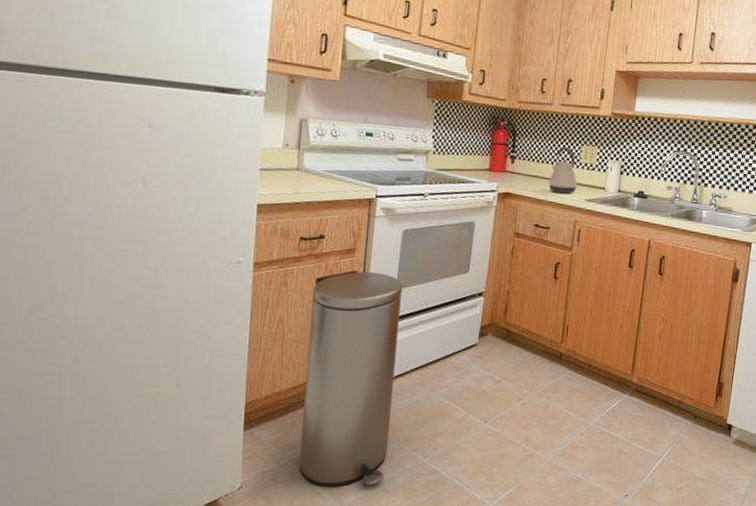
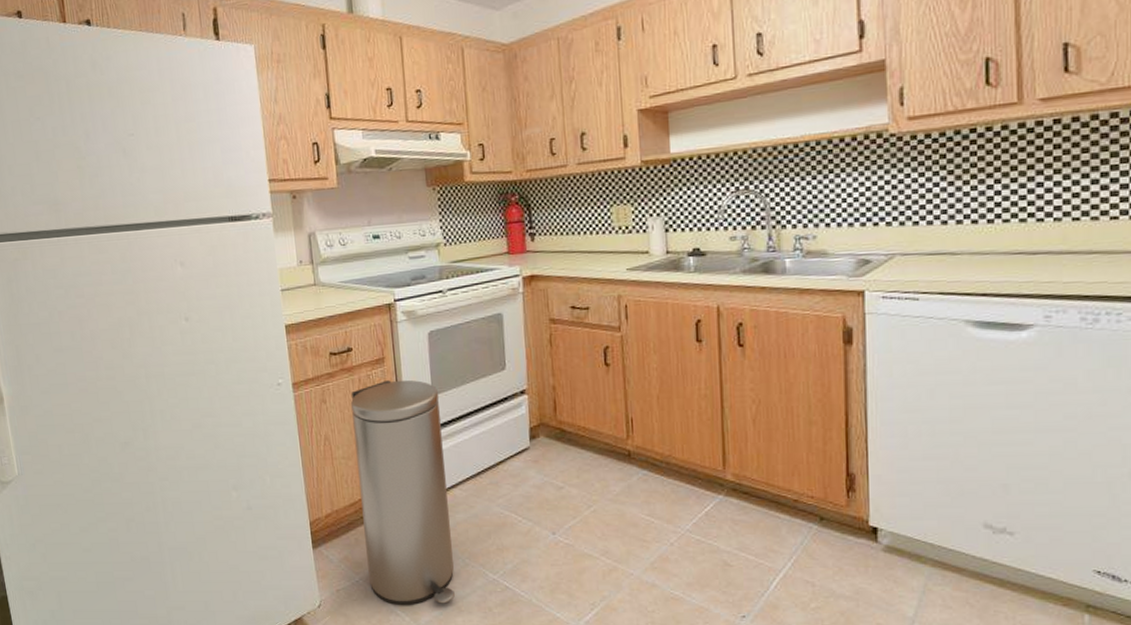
kettle: present [549,147,578,194] -> none [578,212,614,267]

